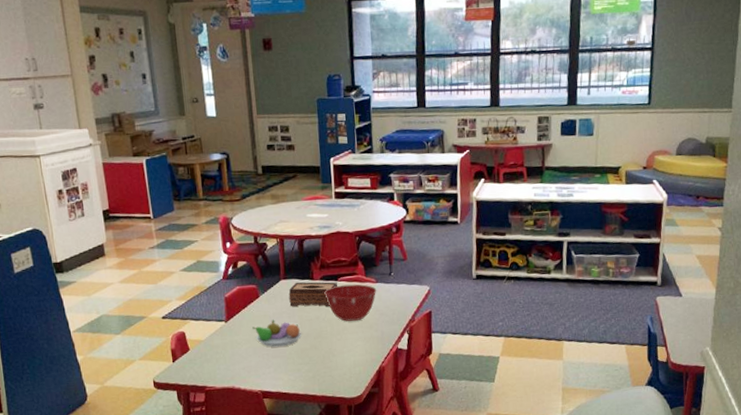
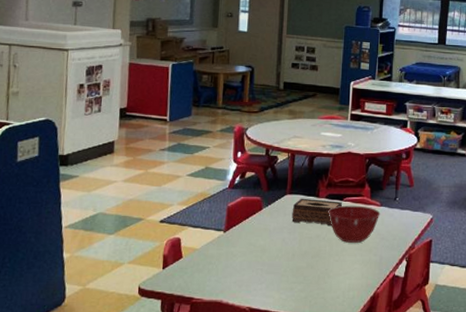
fruit bowl: present [252,319,301,347] -> none [250,234,299,263]

